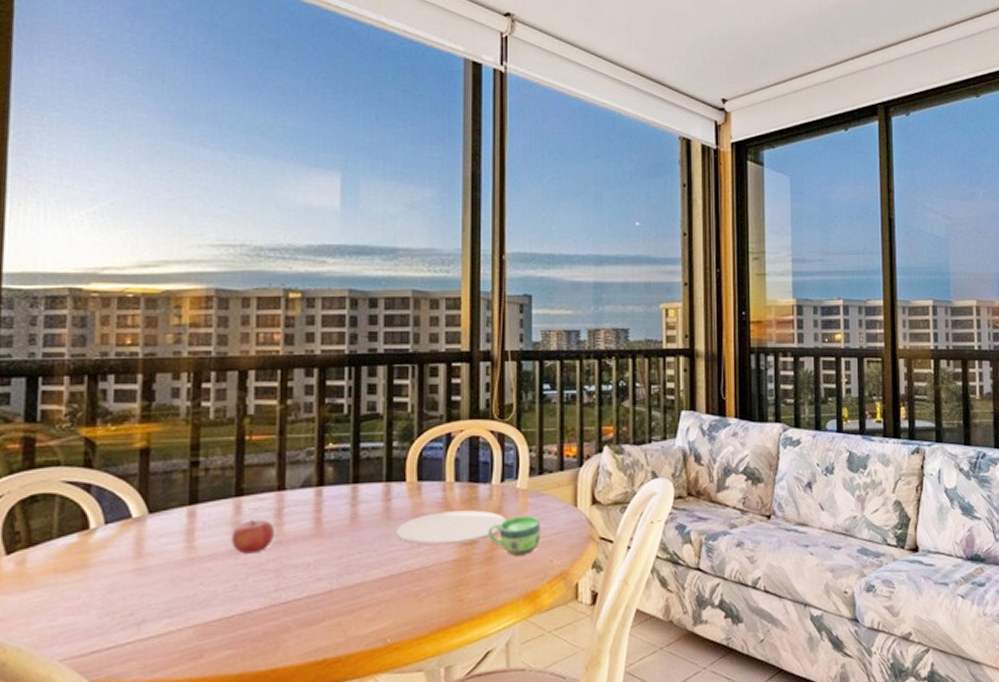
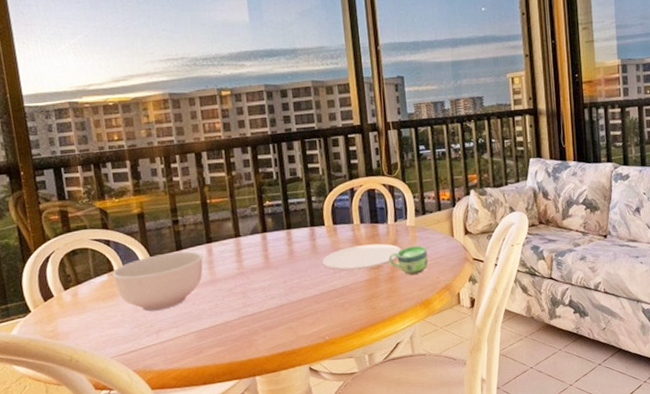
bowl: none [85,506,227,592] -> present [112,251,204,311]
fruit: present [232,519,274,554] -> none [209,258,238,283]

